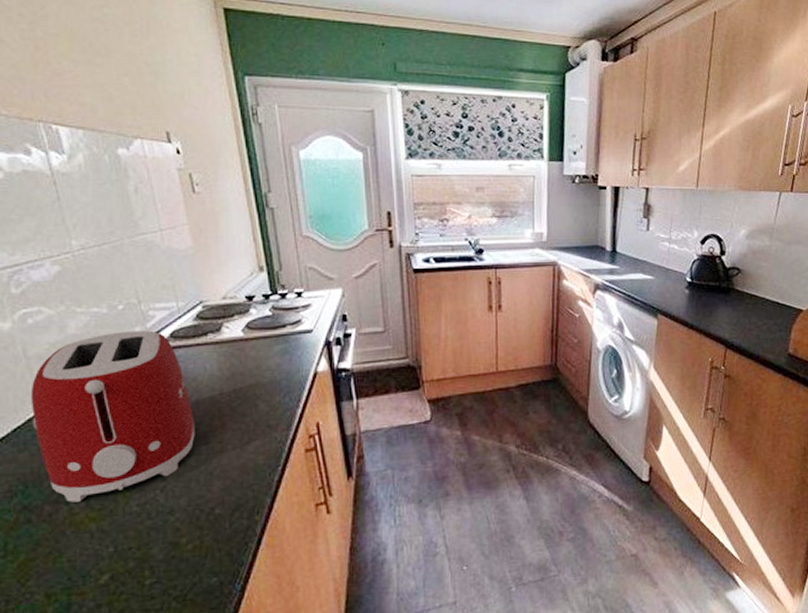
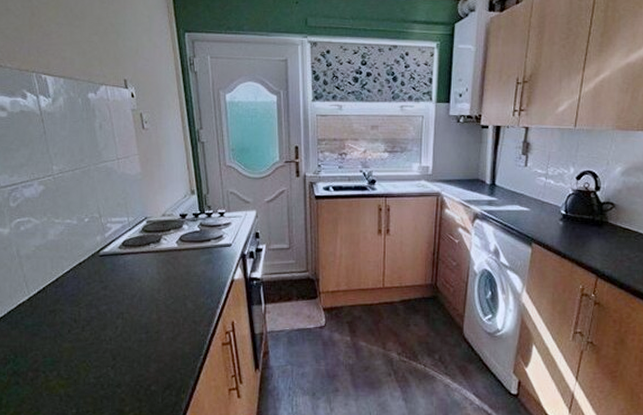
toaster: present [30,330,195,503] -> none [21,239,138,371]

